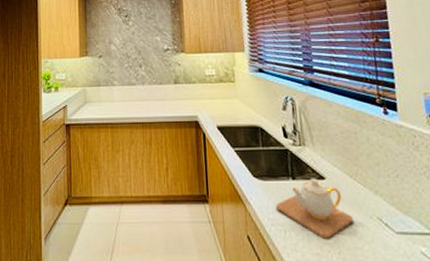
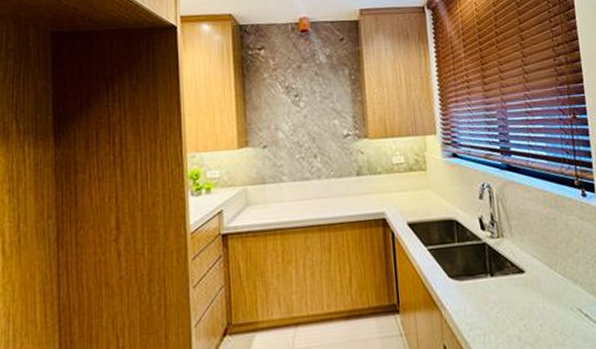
teapot: present [275,178,353,239] -> none [473,272,554,339]

